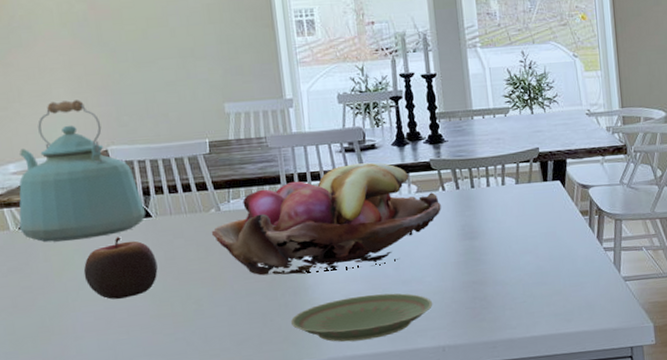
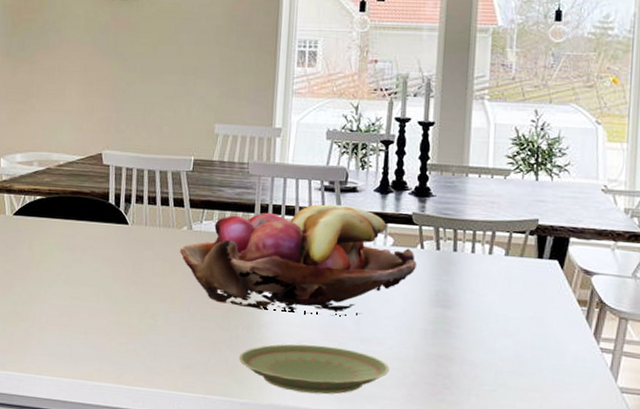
kettle: present [19,100,146,242] -> none [14,101,124,236]
apple: present [83,237,158,300] -> none [58,238,125,299]

